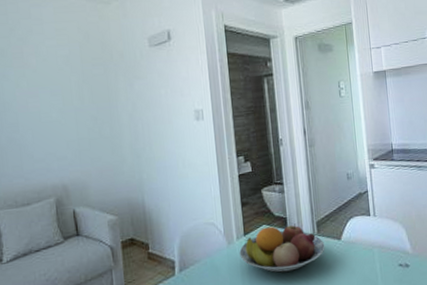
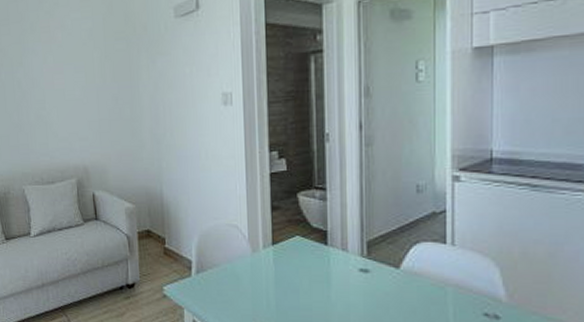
fruit bowl: present [239,223,325,273] -> none [265,239,376,295]

